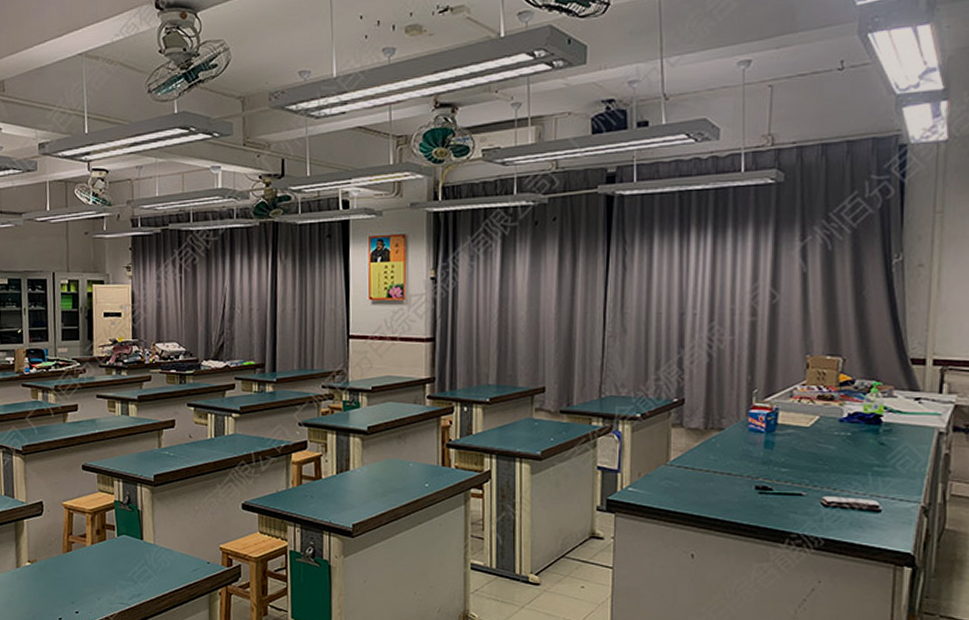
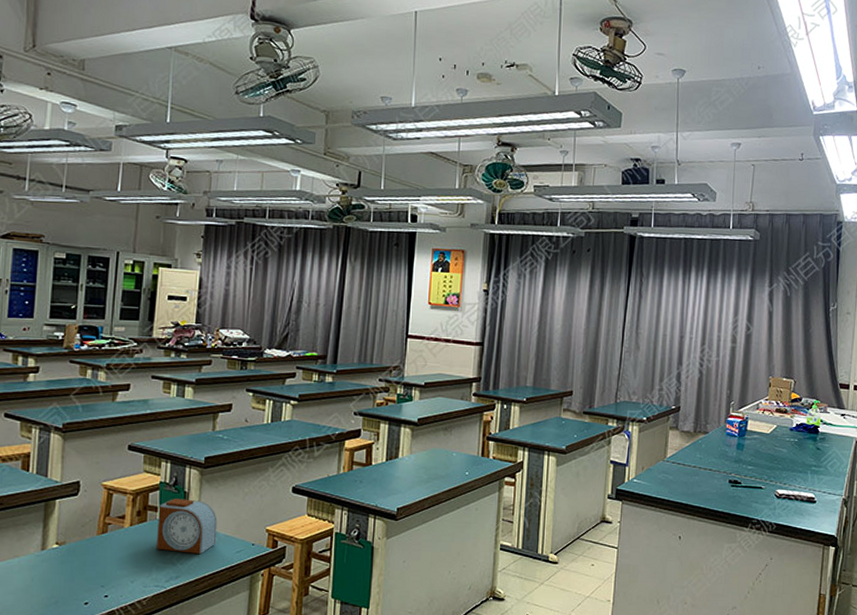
alarm clock: none [115,517,173,572] -> present [156,499,217,554]

